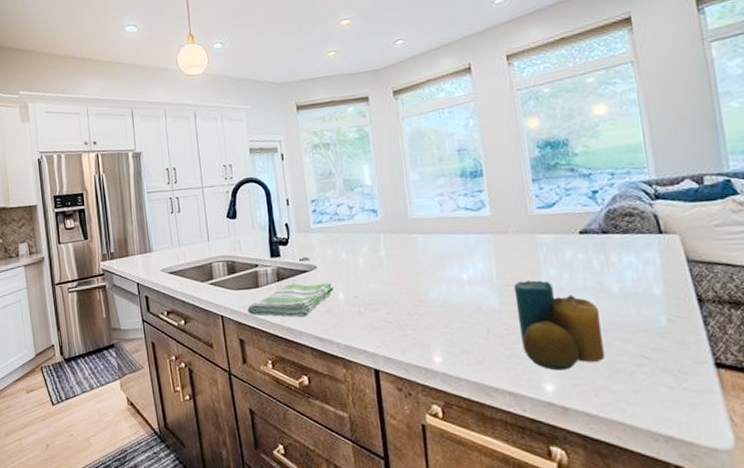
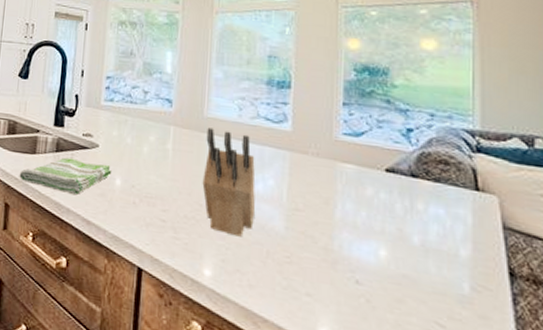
knife block: none [414,227,471,321] -> present [202,127,256,237]
candle: present [513,280,606,371] -> none [302,208,395,318]

